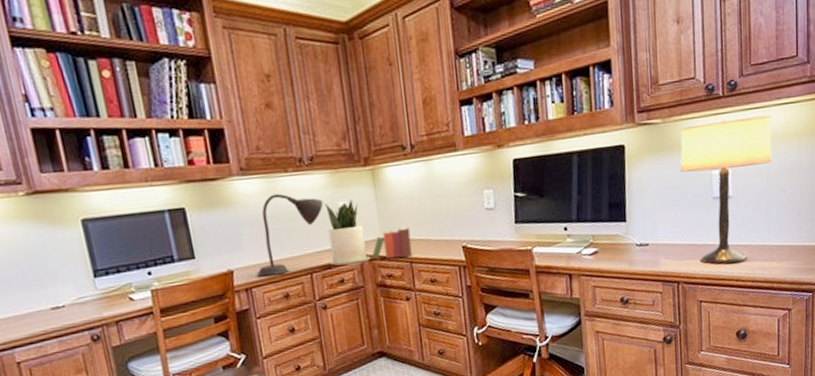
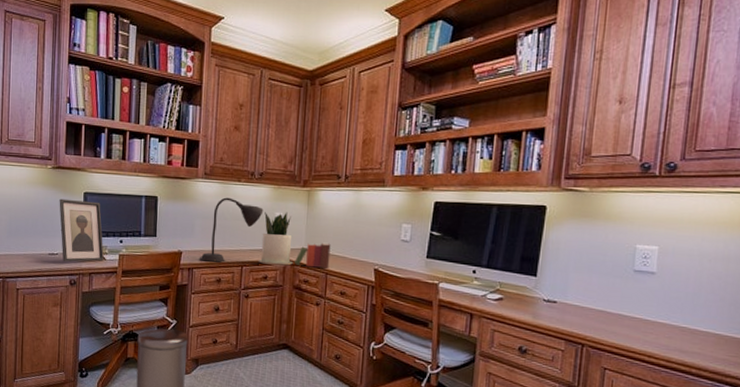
picture frame: none [48,229,131,315] -> present [59,198,104,262]
table lamp: present [680,115,772,264] -> none [602,198,712,340]

